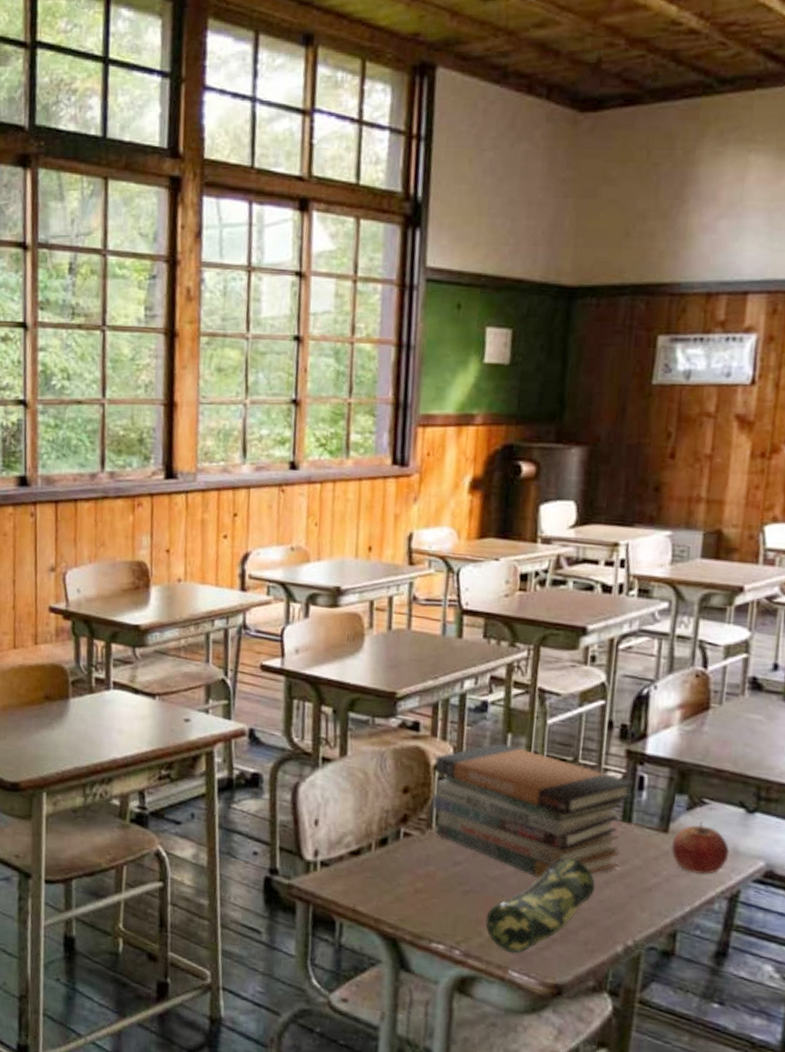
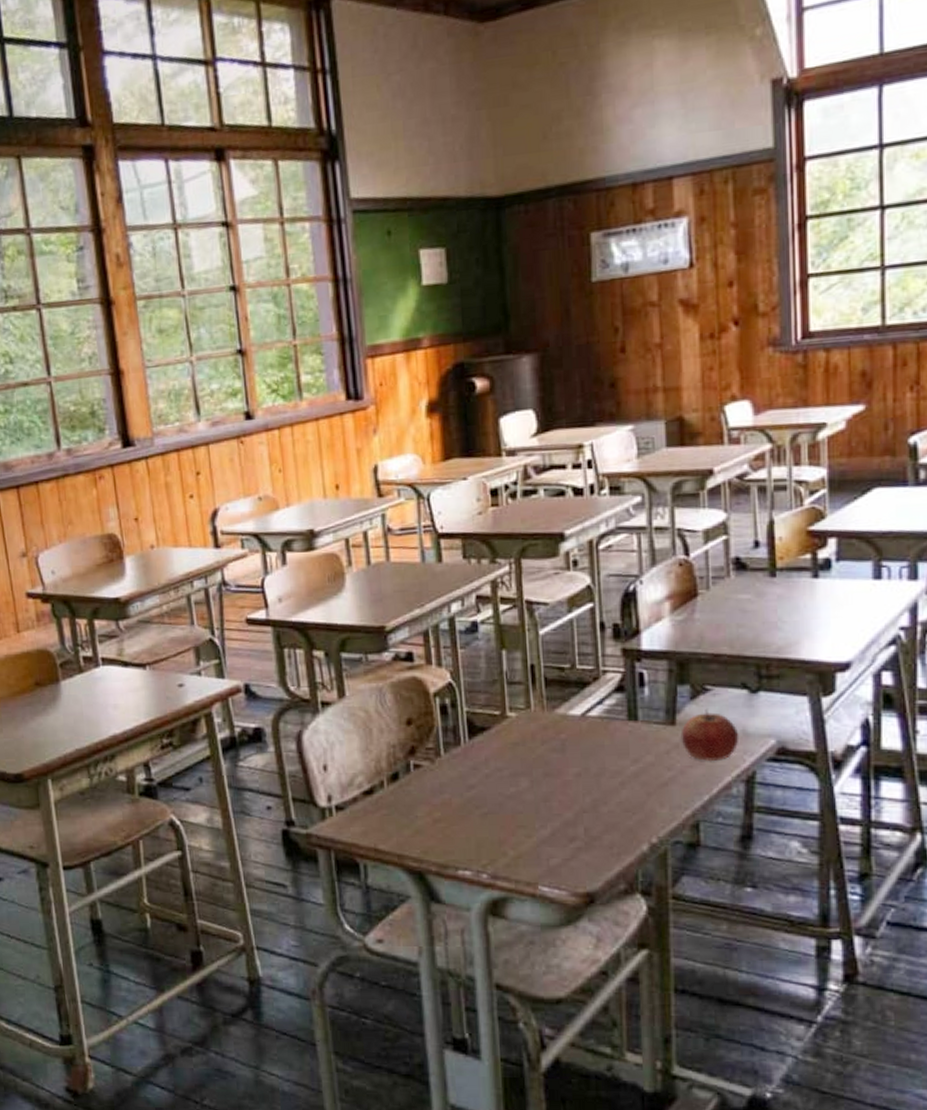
book stack: present [432,742,634,878] -> none [434,660,635,790]
pencil case: present [485,857,595,953] -> none [508,765,611,868]

